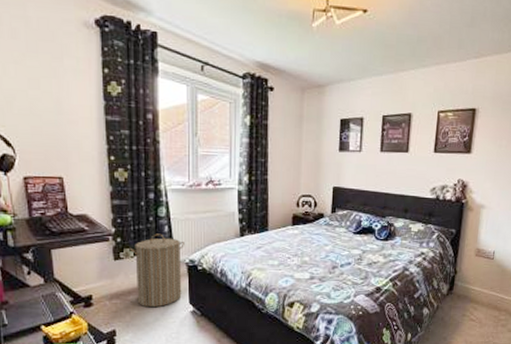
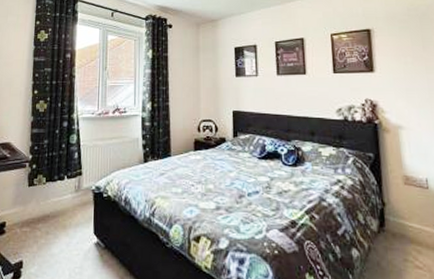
laundry hamper: present [129,233,184,308] -> none [42,160,92,238]

